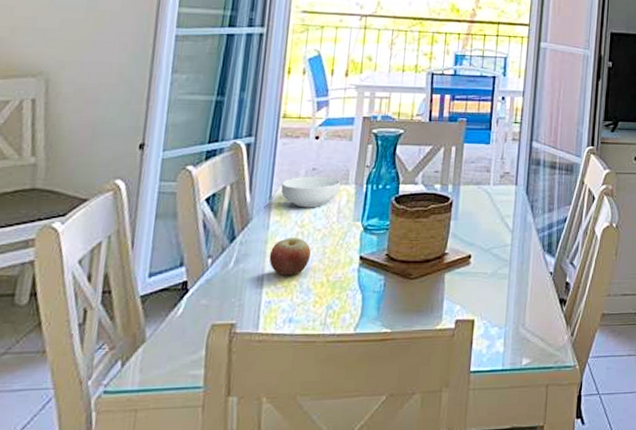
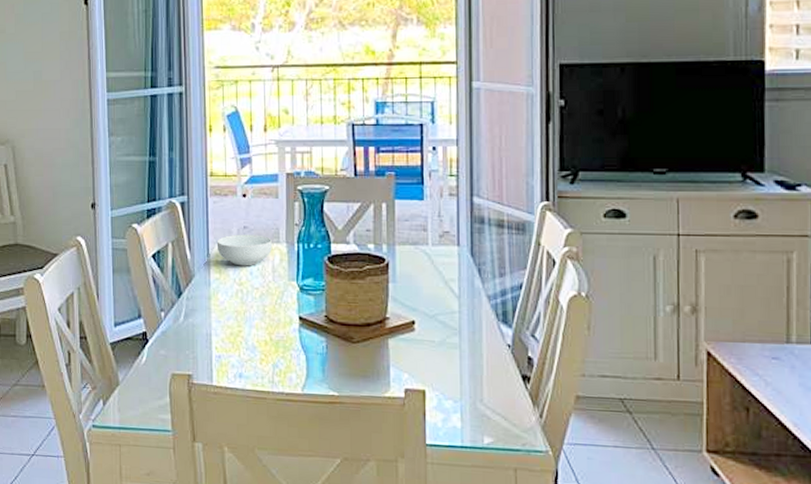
apple: present [269,238,311,276] -> none [214,295,251,333]

